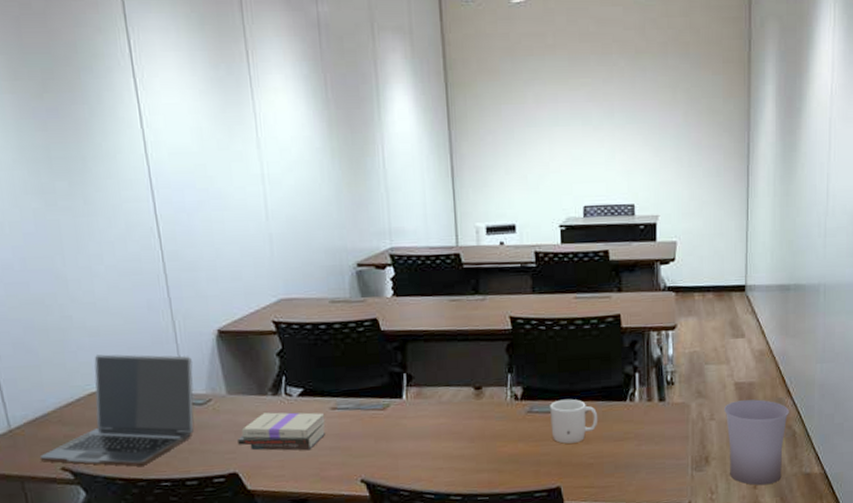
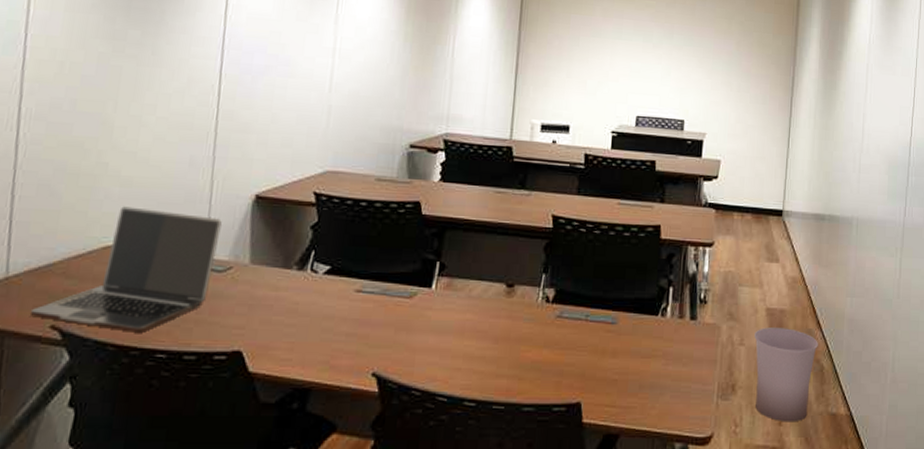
books: present [238,412,326,451] -> none [250,288,348,334]
mug: present [550,398,598,444] -> none [578,307,628,355]

